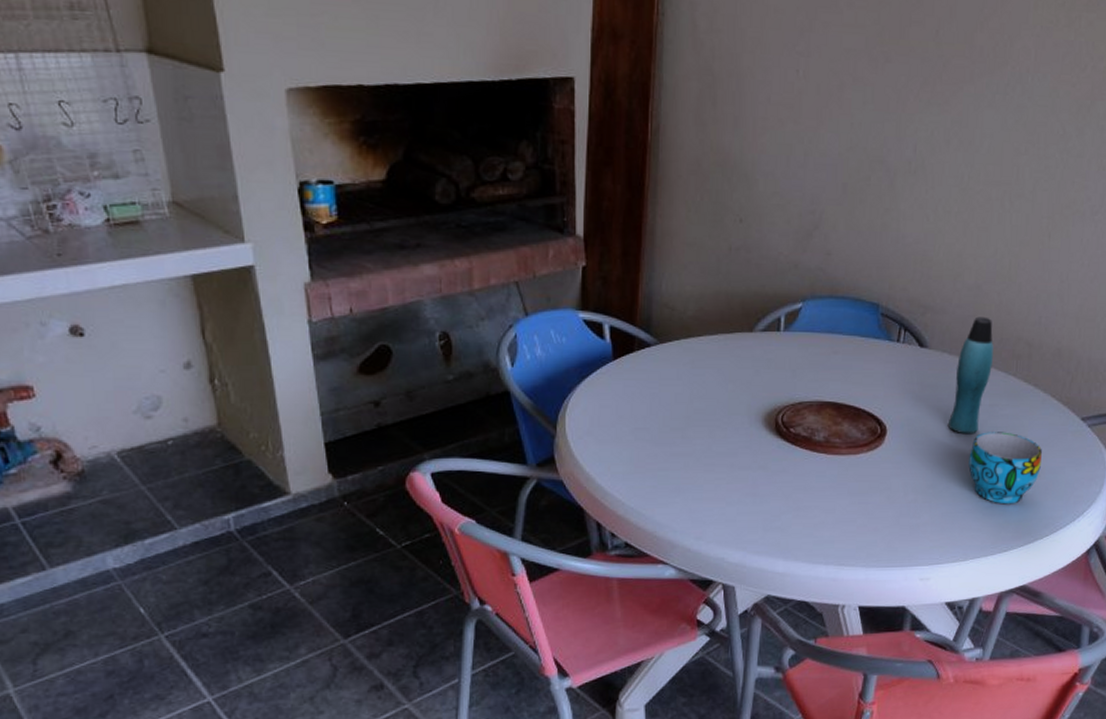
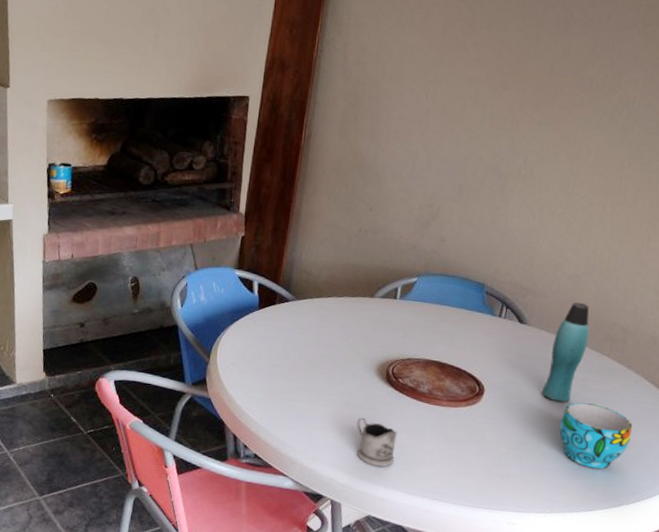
tea glass holder: none [746,480,793,537] -> present [356,417,397,467]

